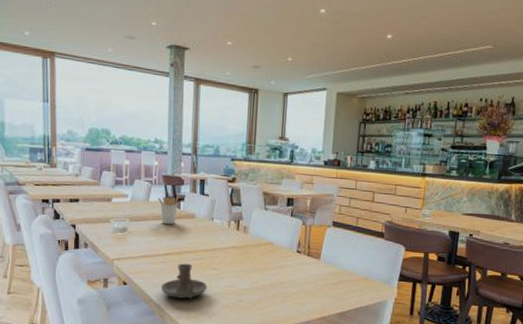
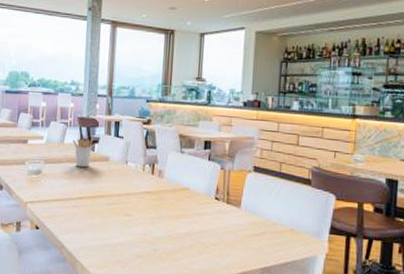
candle holder: present [160,263,207,299] -> none [72,208,120,246]

